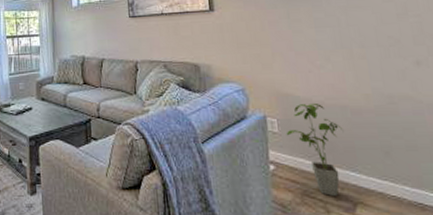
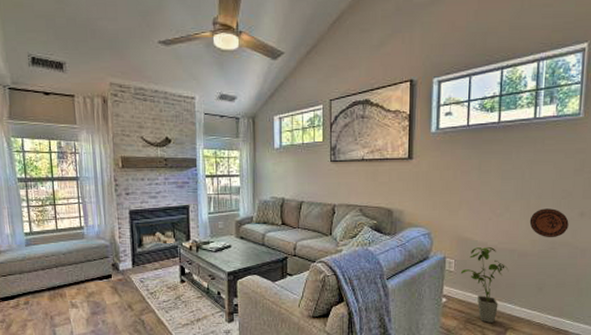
decorative plate: none [356,57,405,92] -> present [529,208,569,238]

